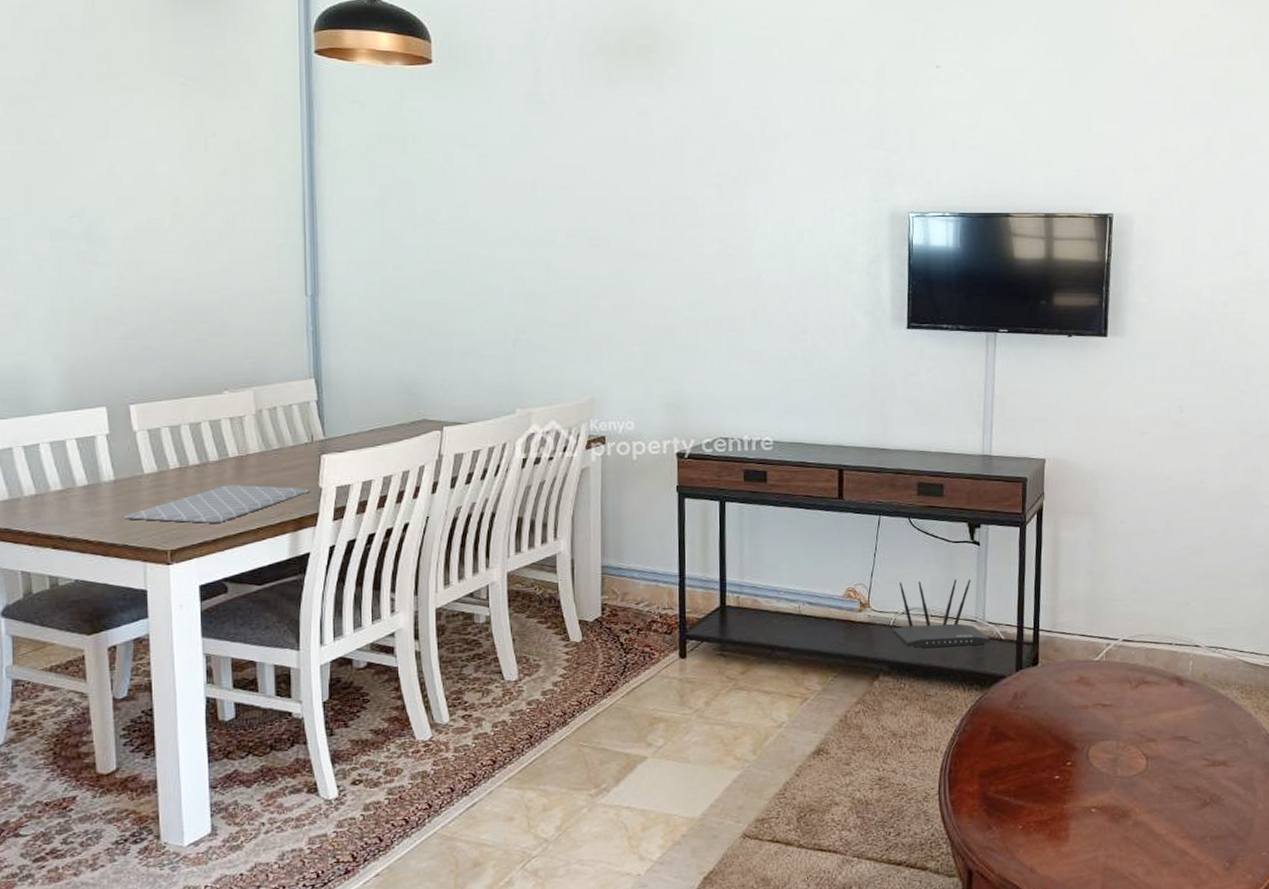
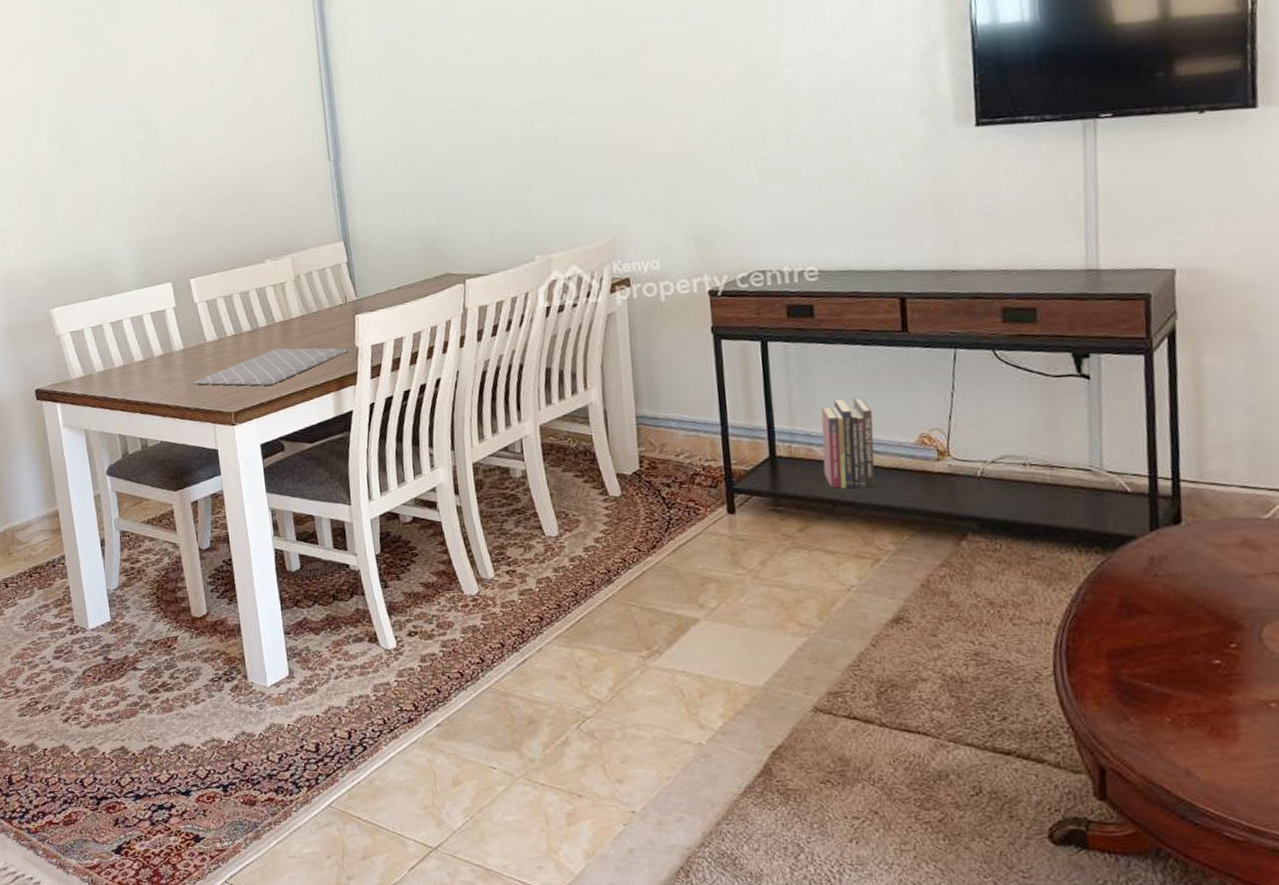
books: none [766,555,810,636] -> present [820,398,876,489]
wifi router: present [893,579,990,648] -> none [981,420,1112,503]

